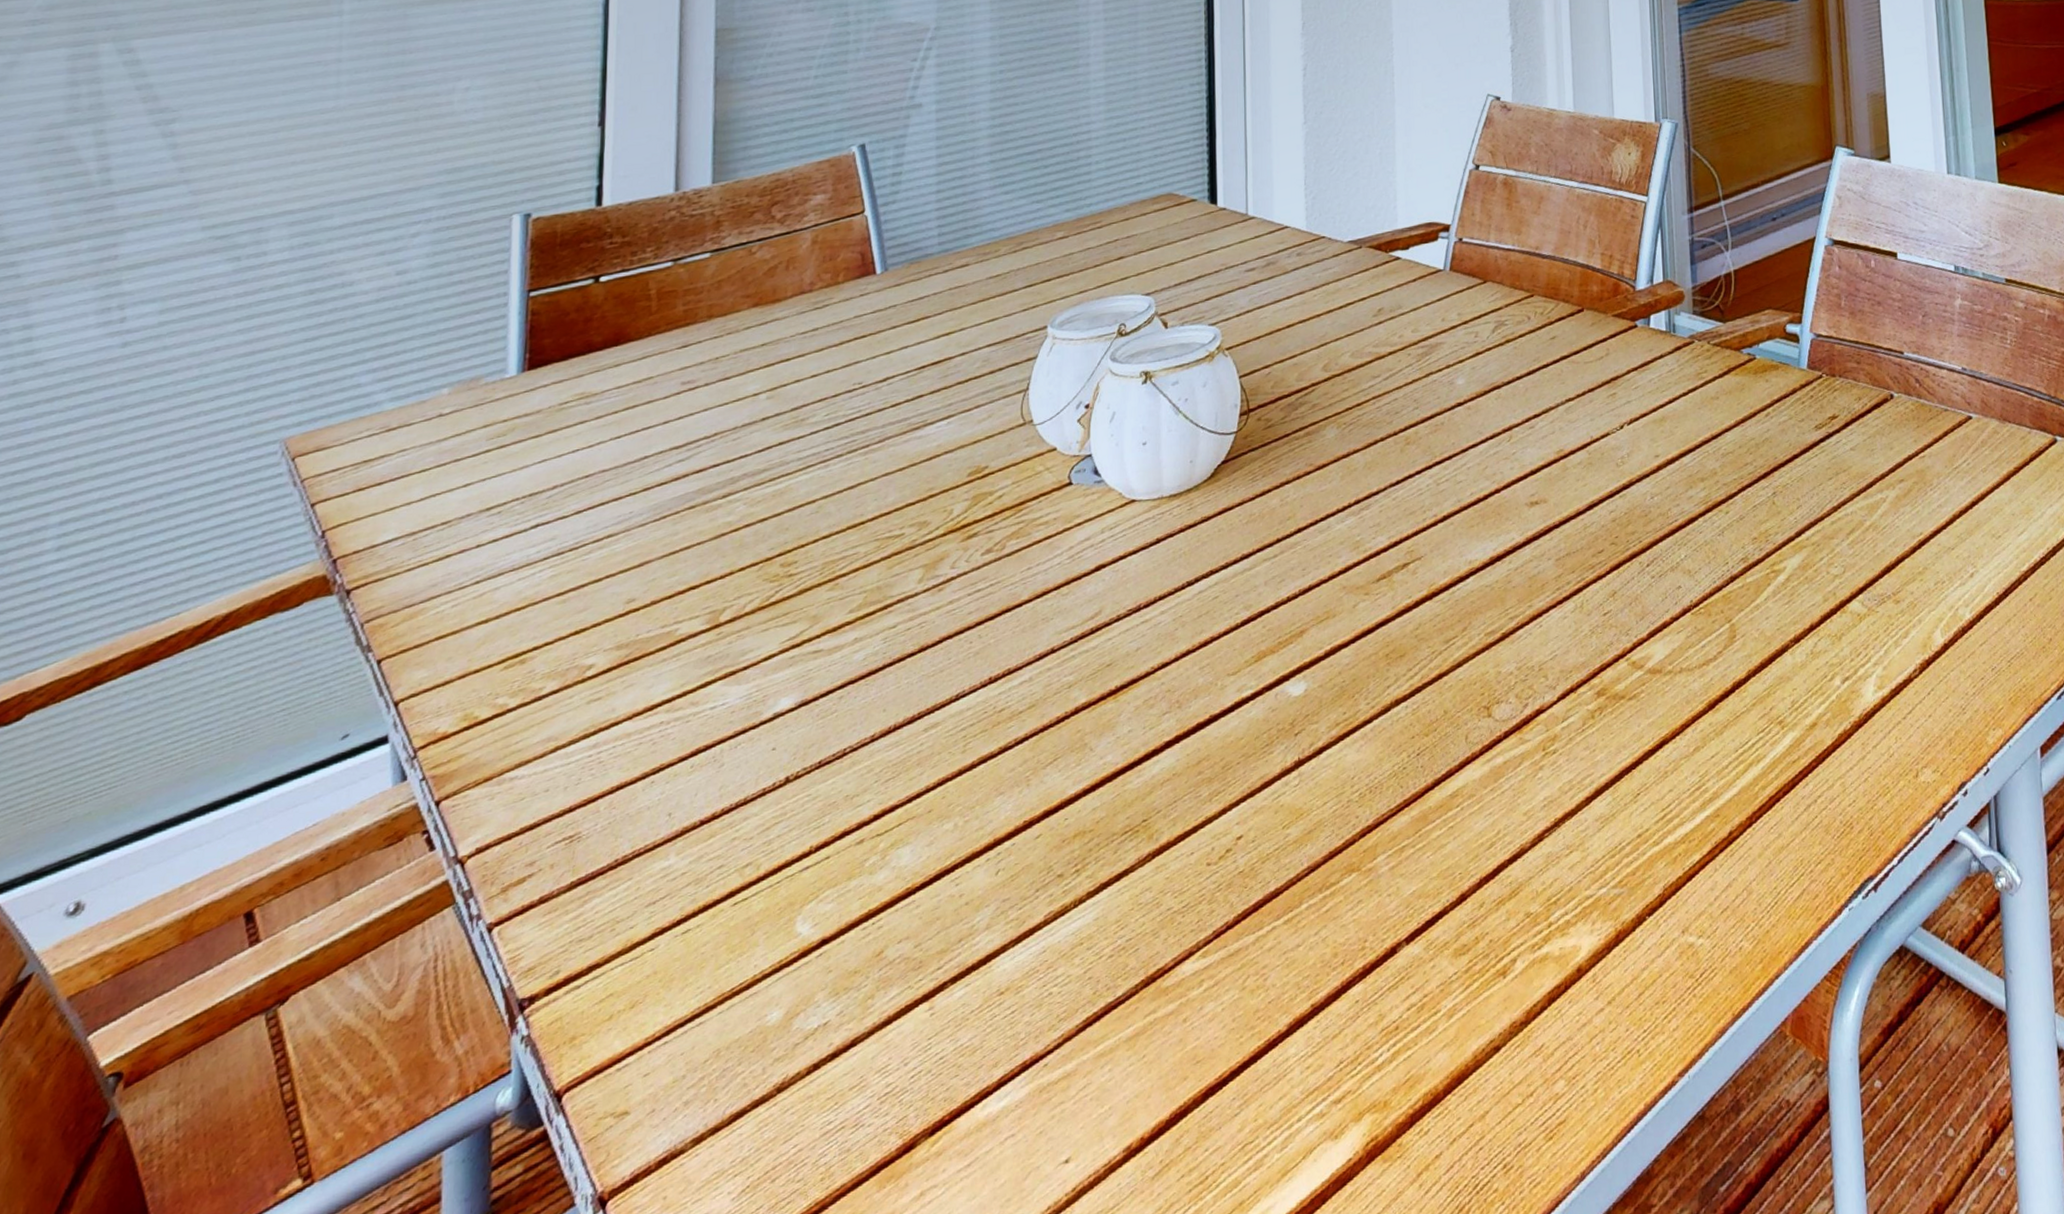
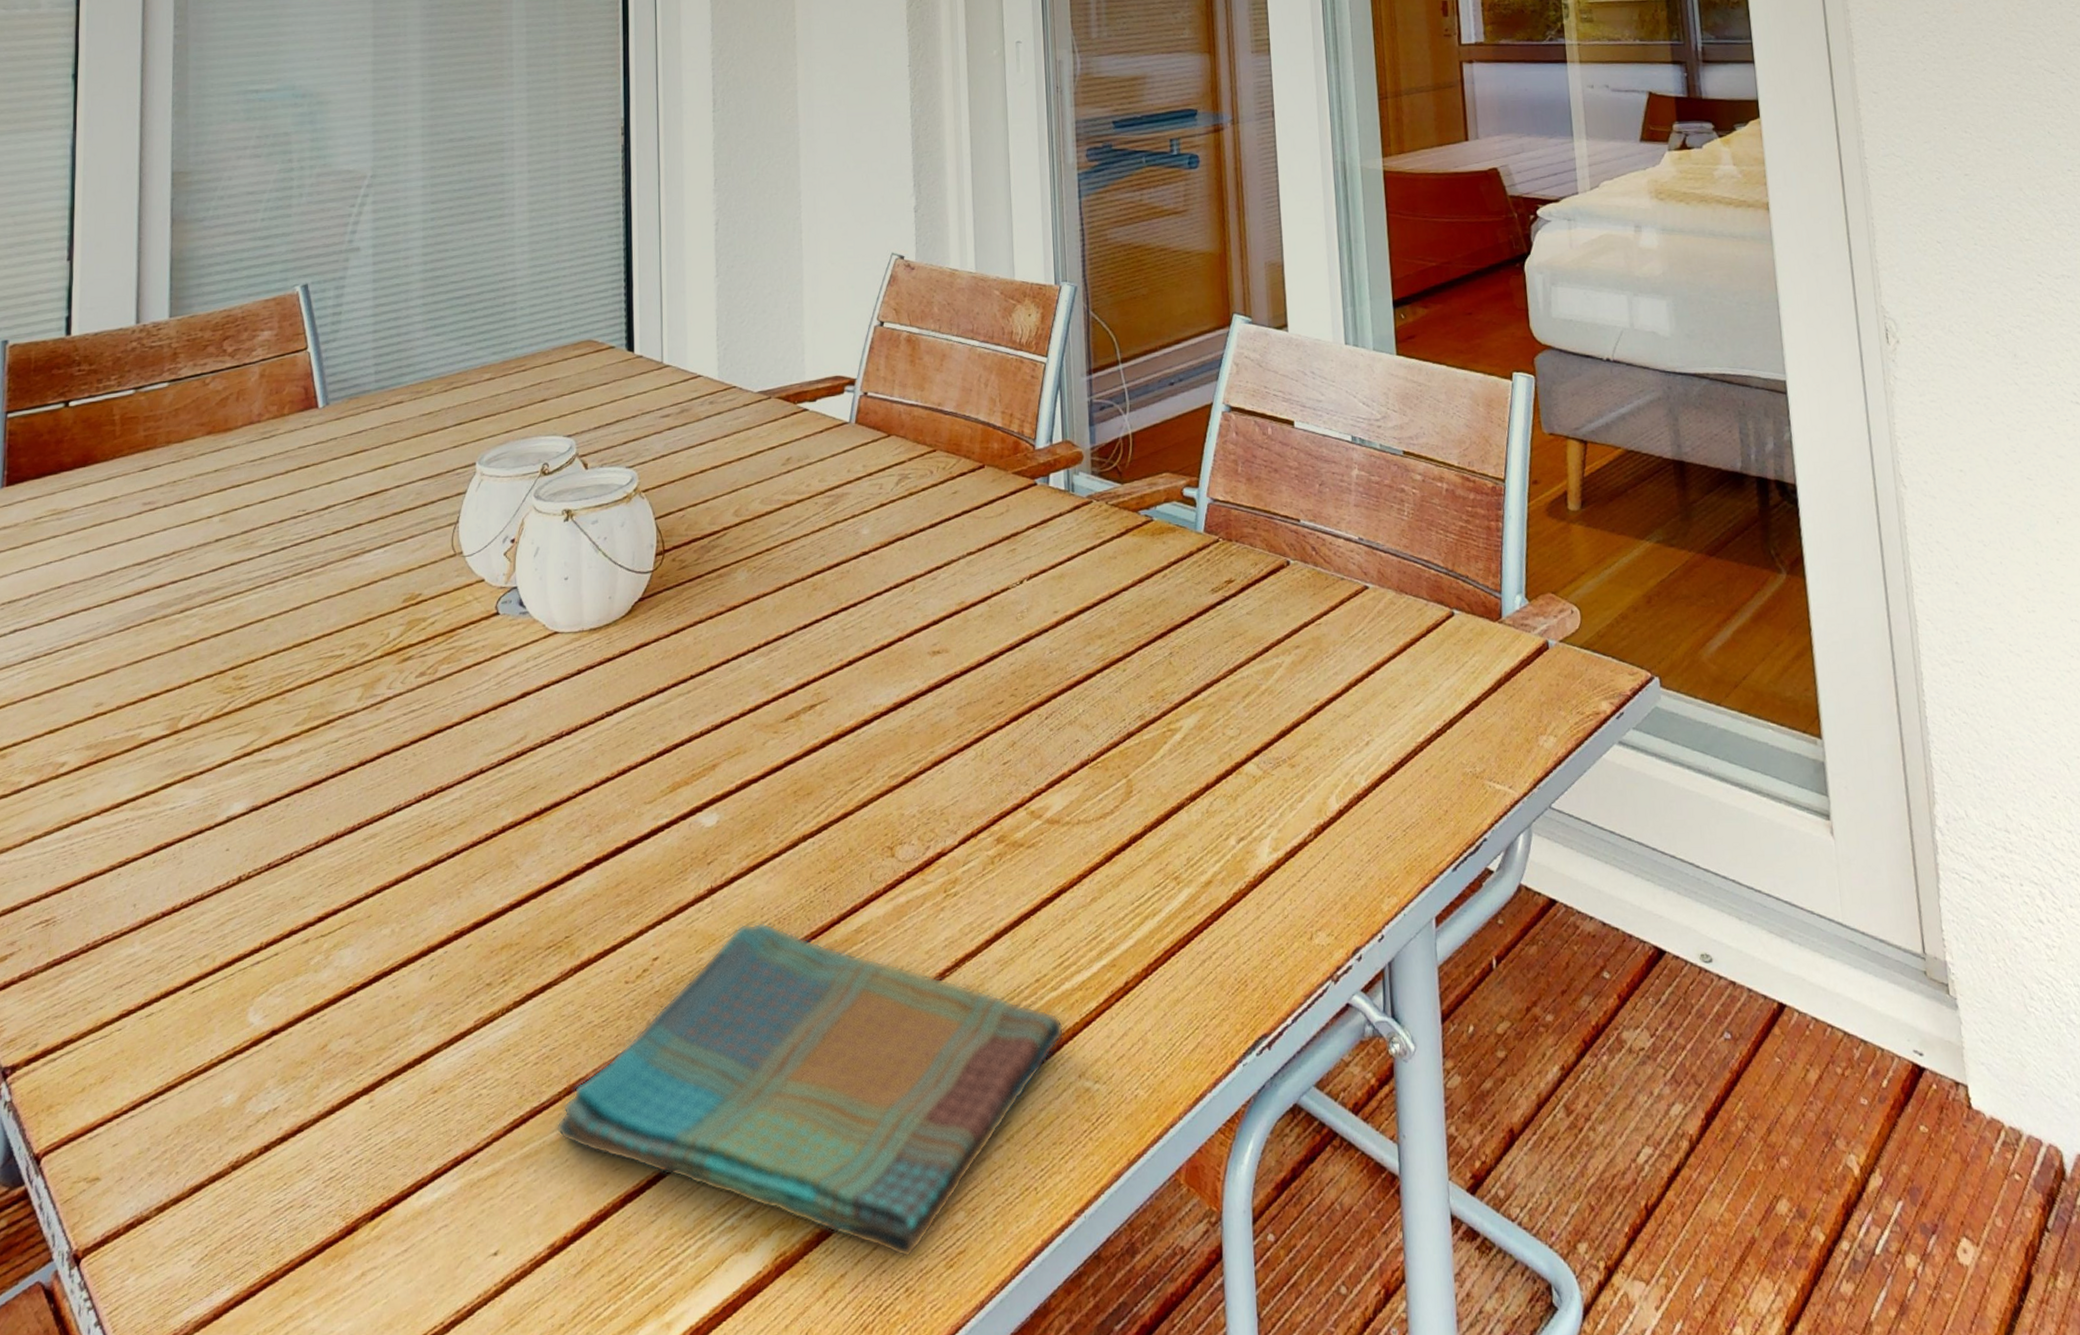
dish towel: none [1132,792,1667,1133] -> present [555,921,1064,1258]

